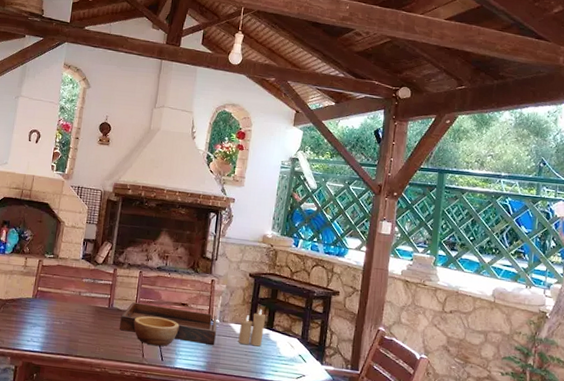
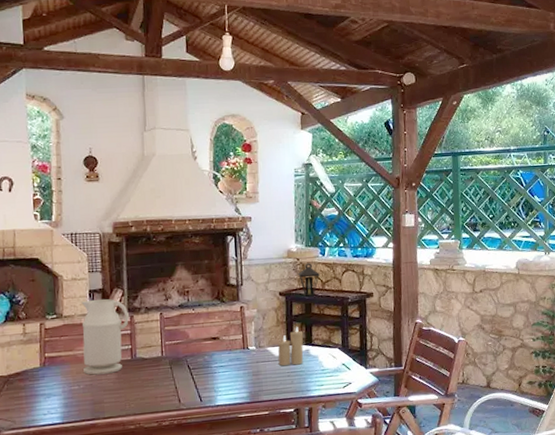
water jug: none [66,247,113,317] -> present [81,299,129,375]
serving tray: present [119,302,217,345] -> none [147,342,255,380]
bowl: present [133,315,179,346] -> none [163,356,214,388]
lantern: none [270,251,290,283] -> present [298,263,320,296]

